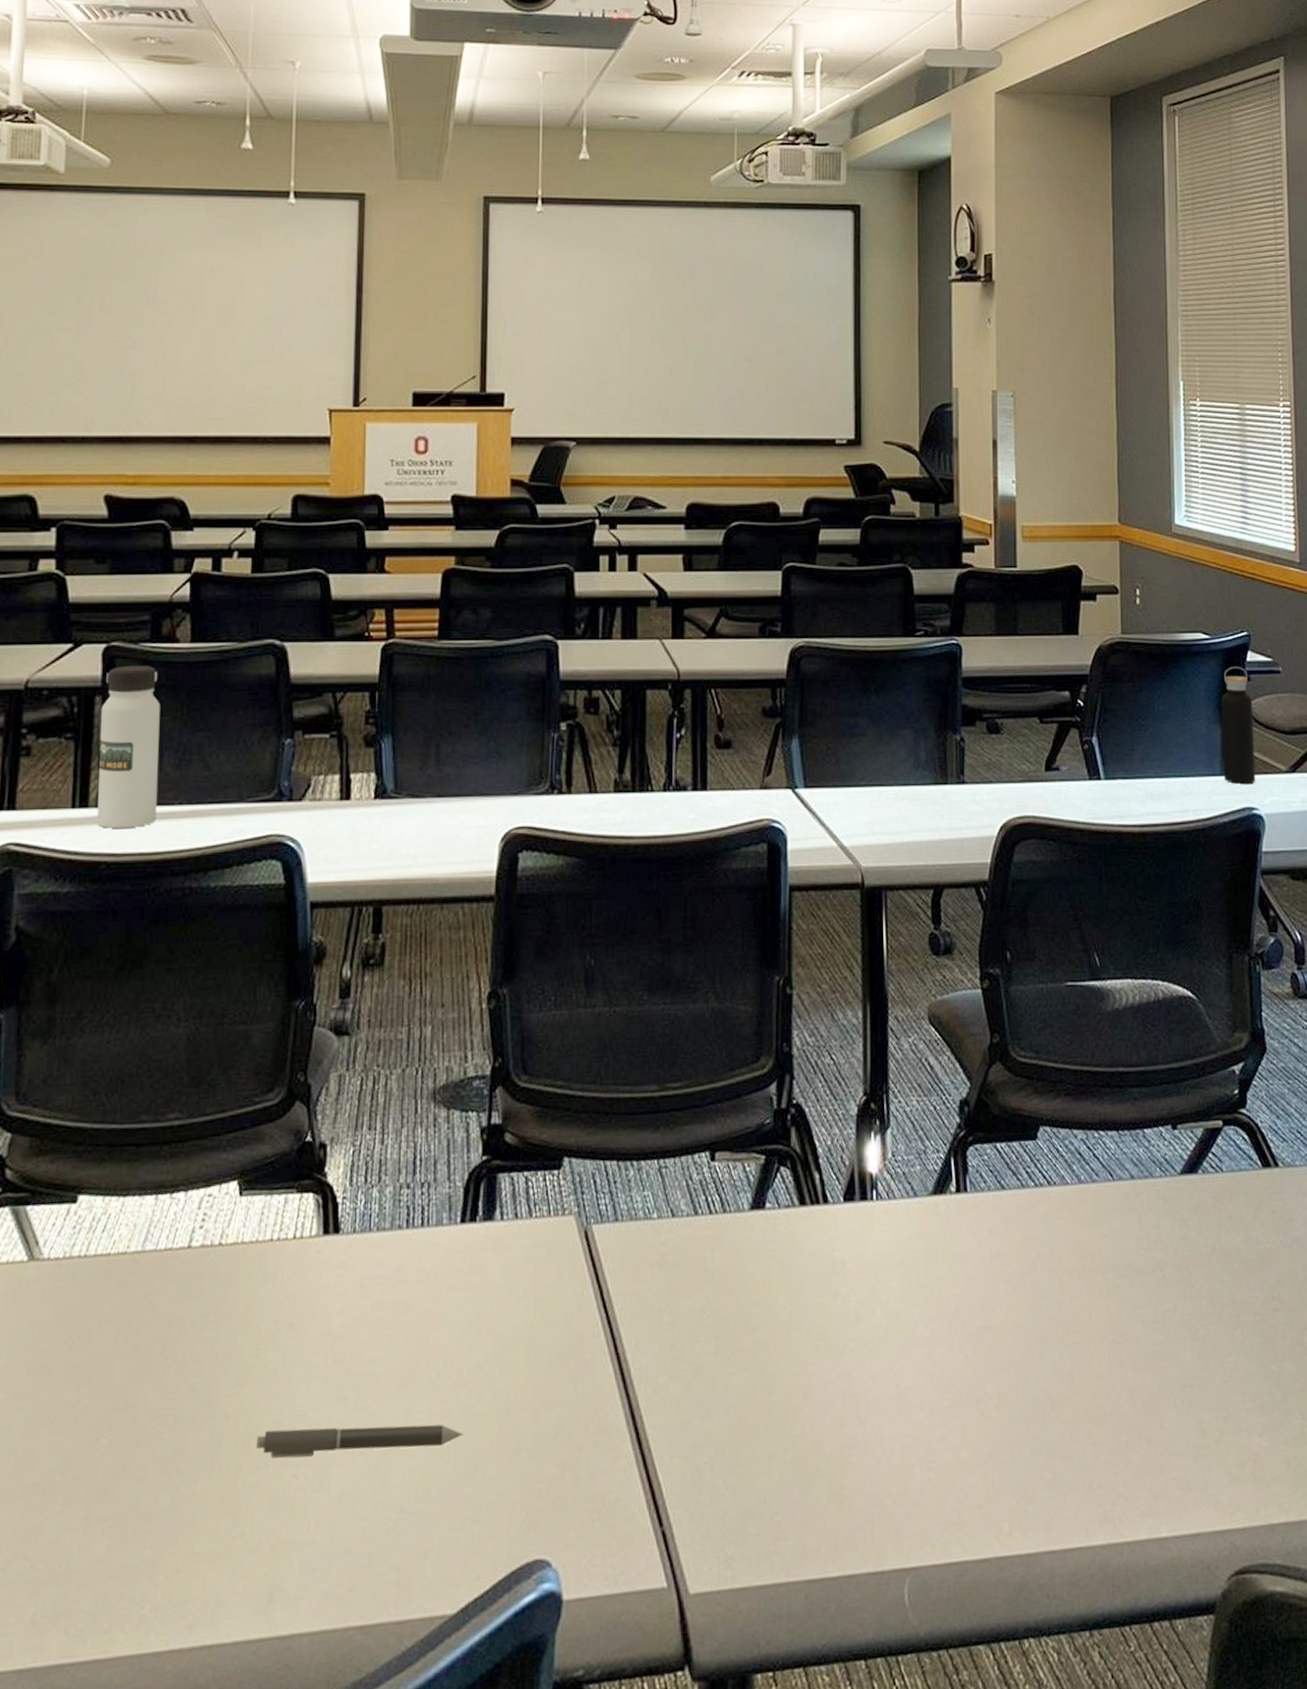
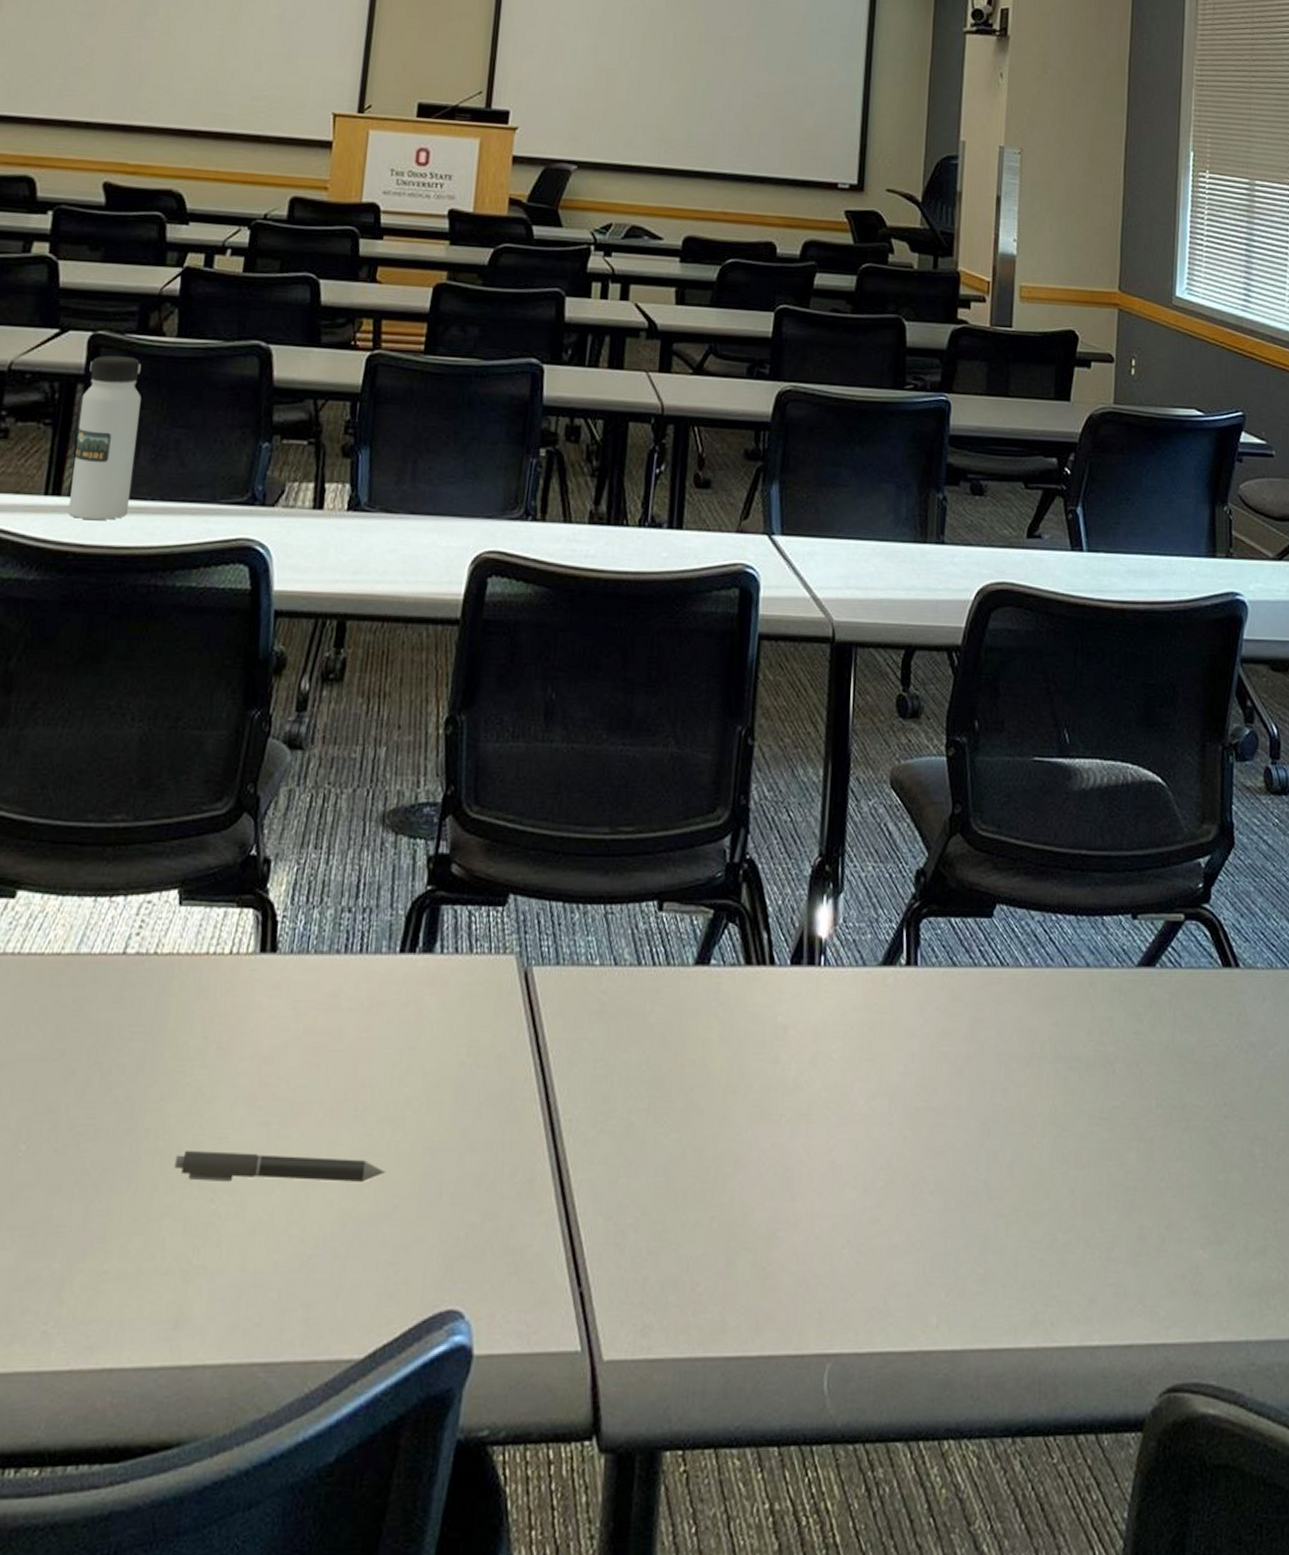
water bottle: present [1221,667,1256,784] -> none [1209,447,1244,568]

